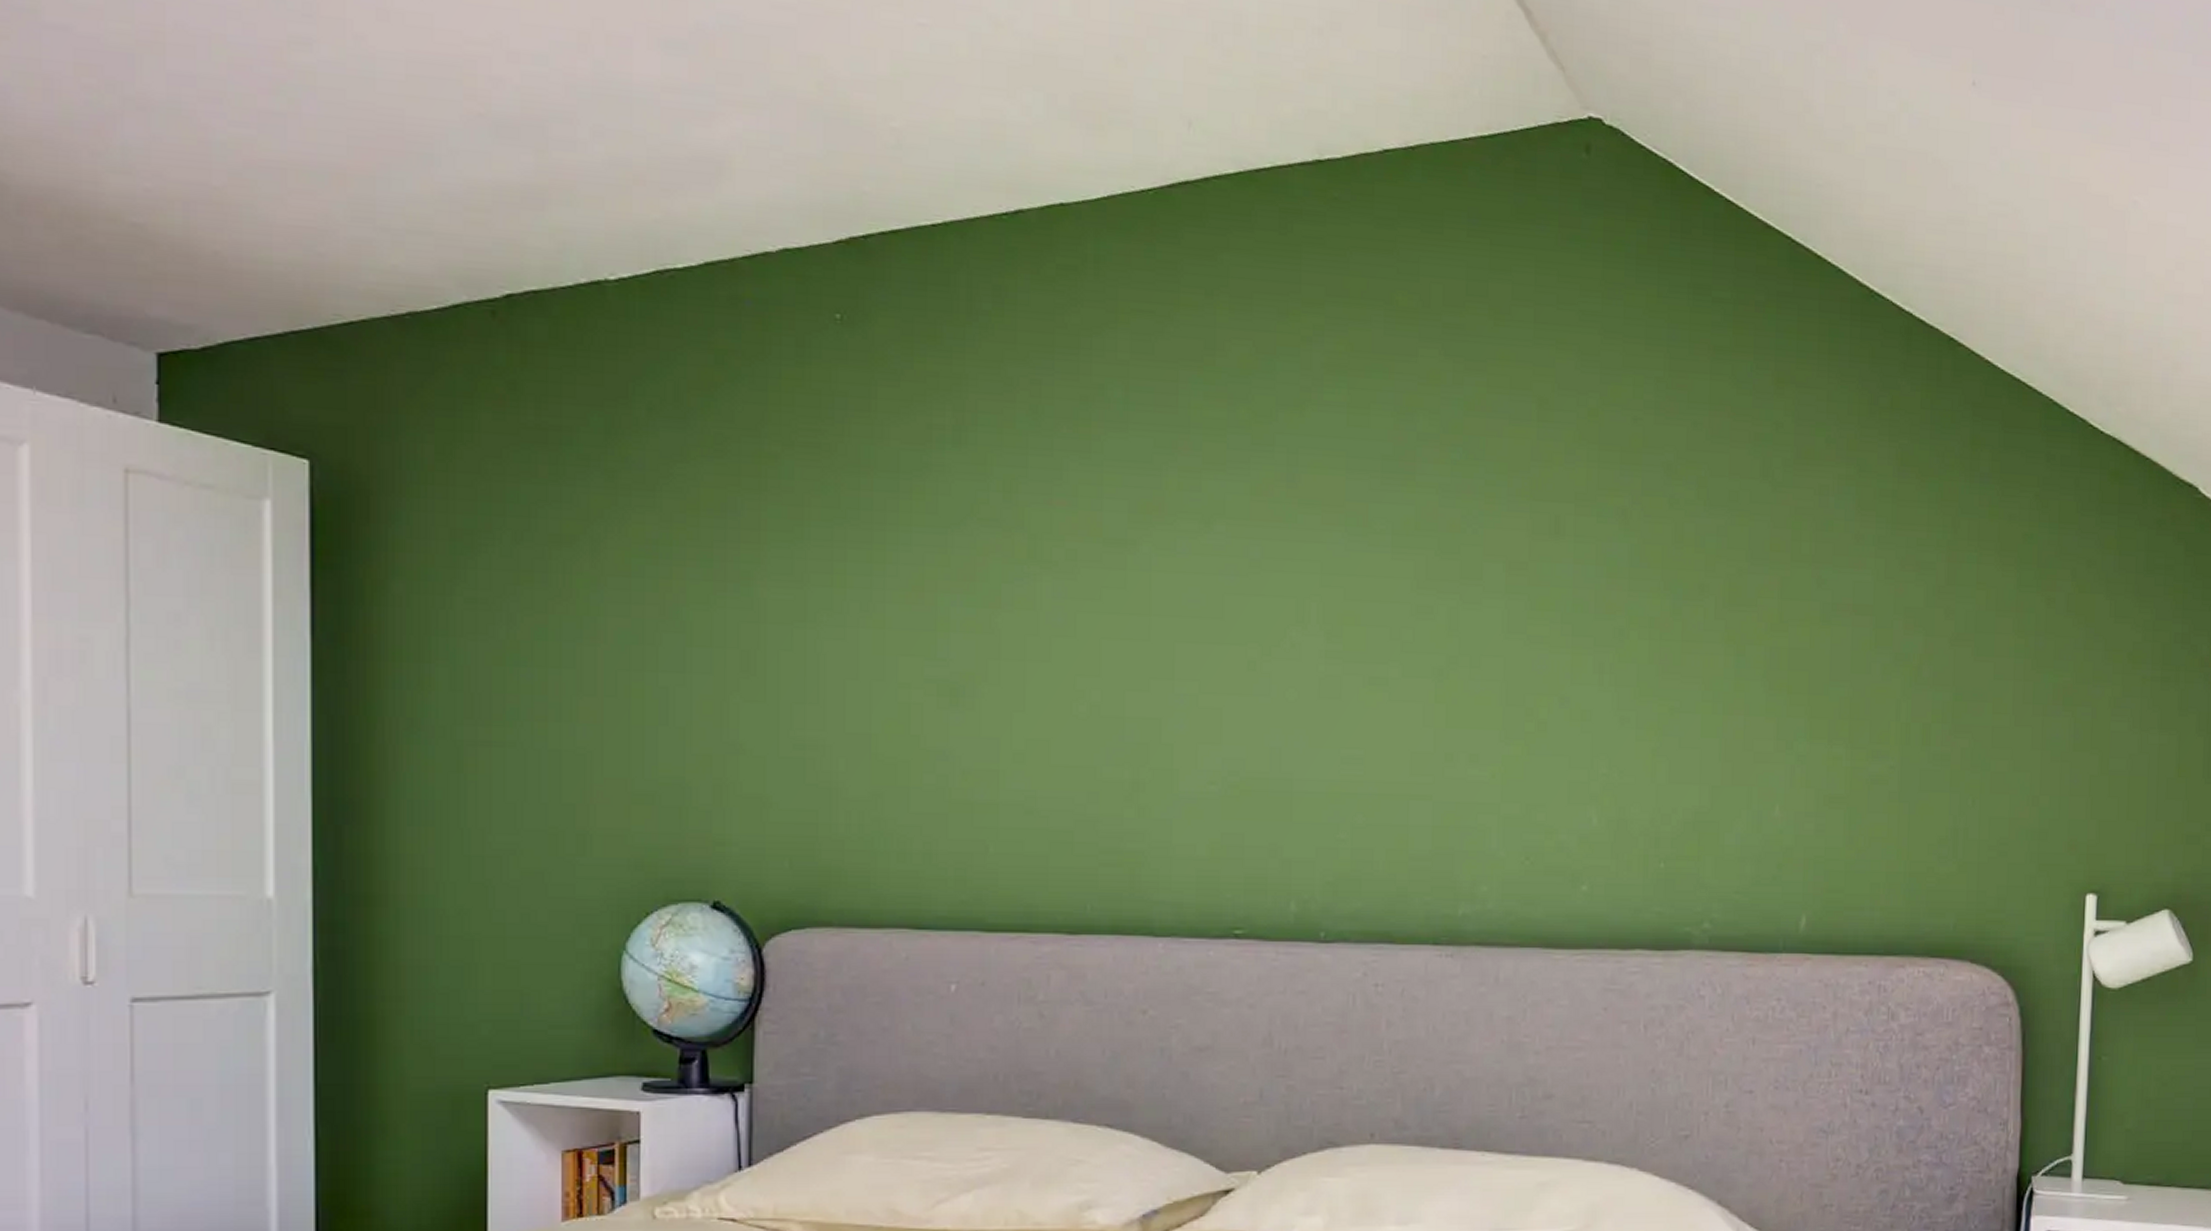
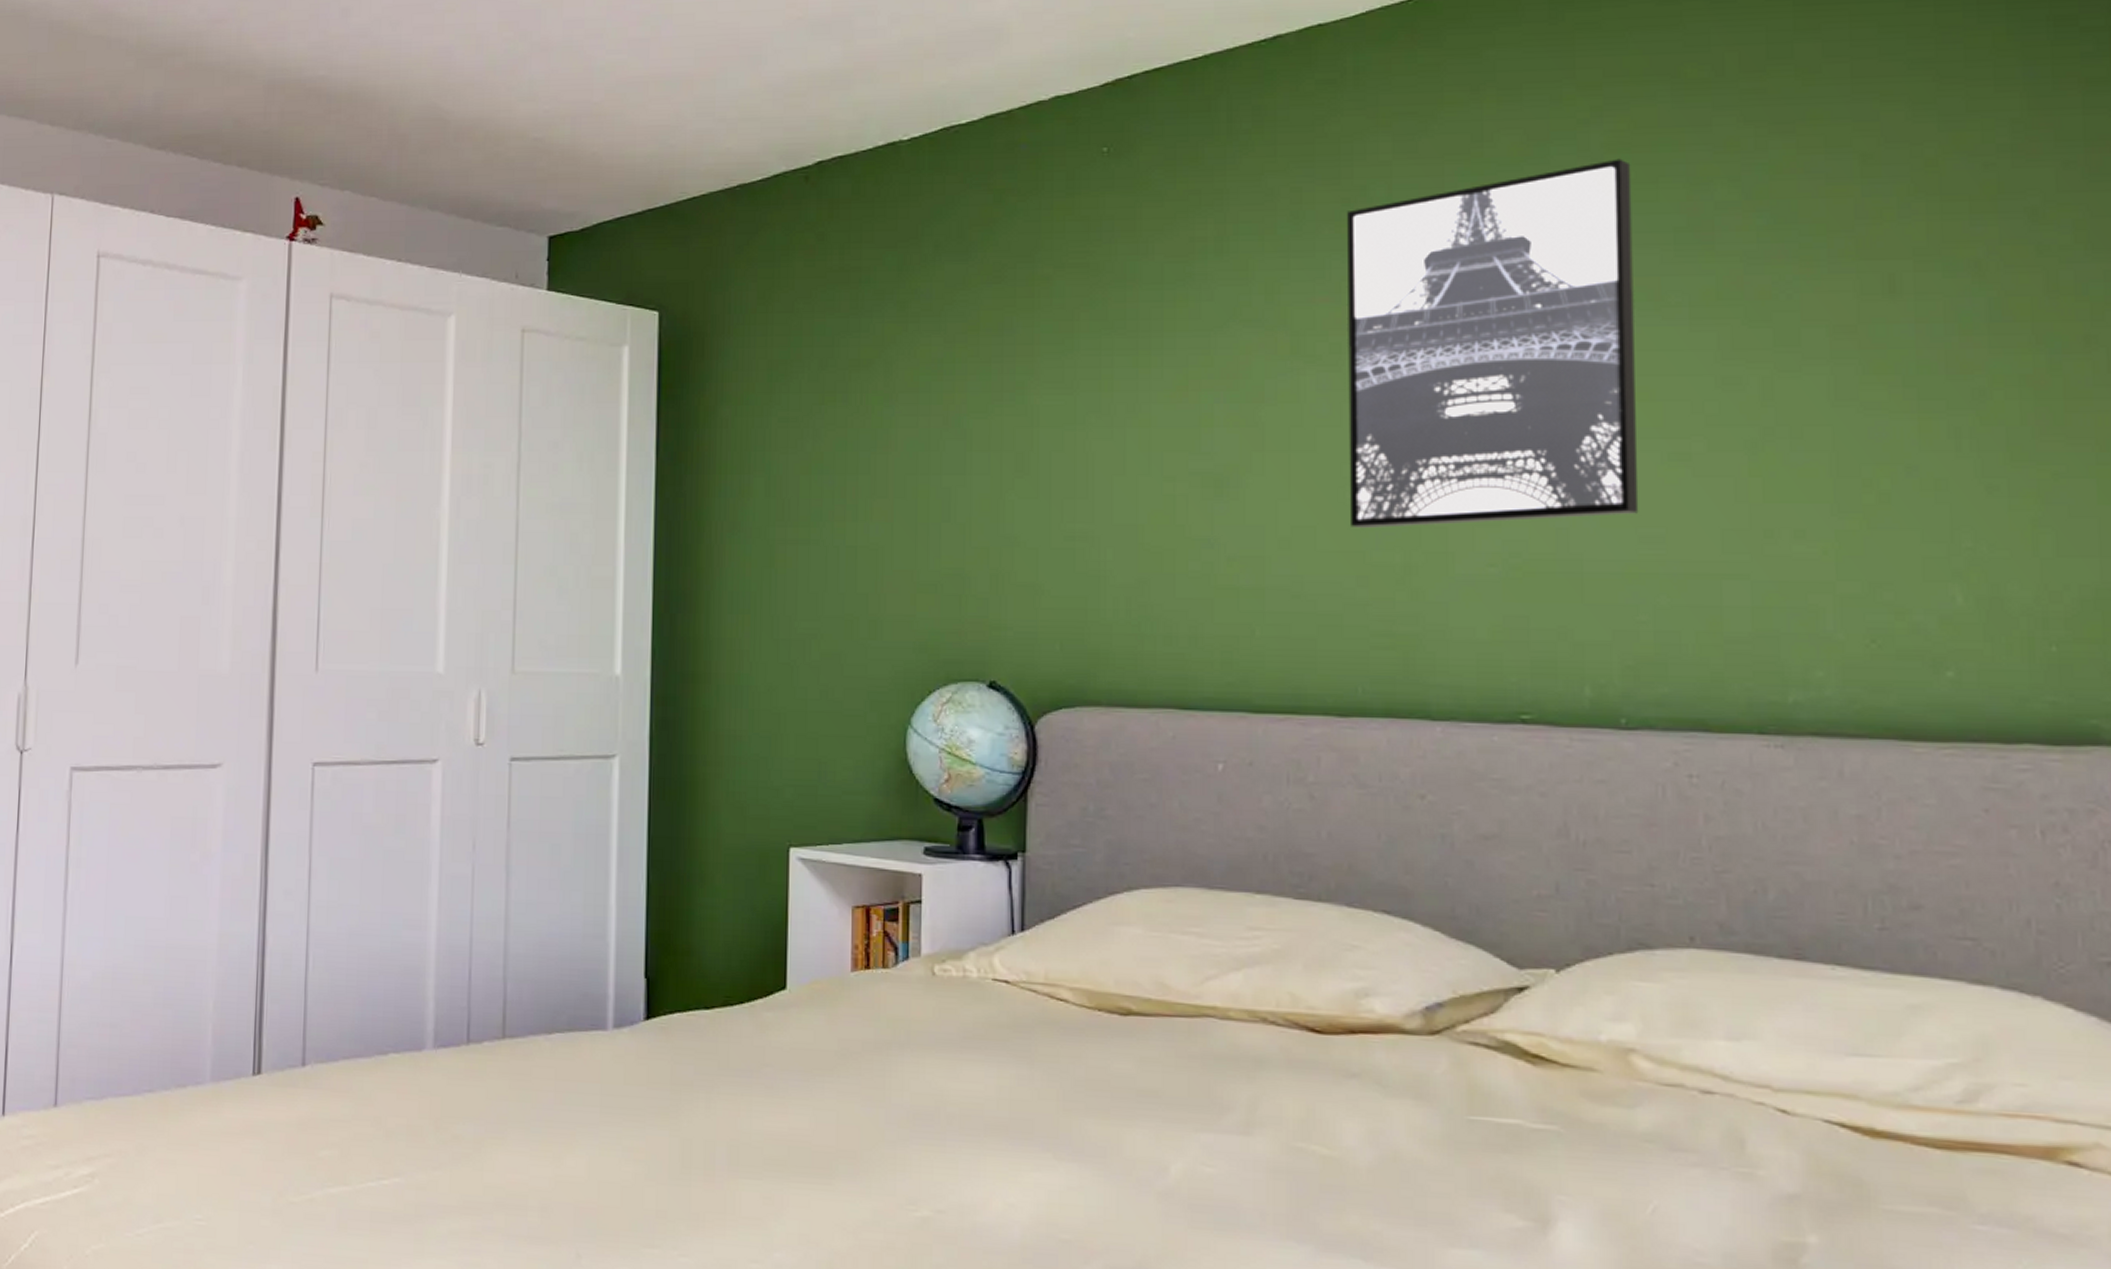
wall art: none [1082,380,1347,744] -> present [1346,158,1639,529]

